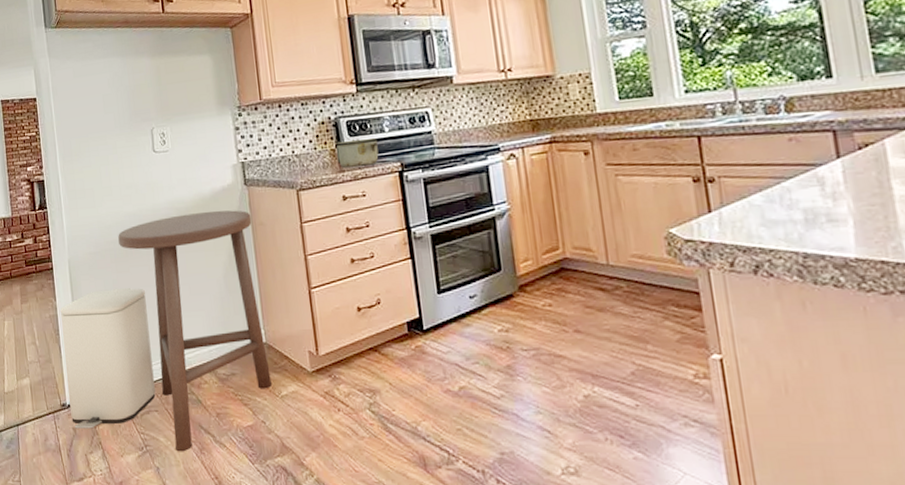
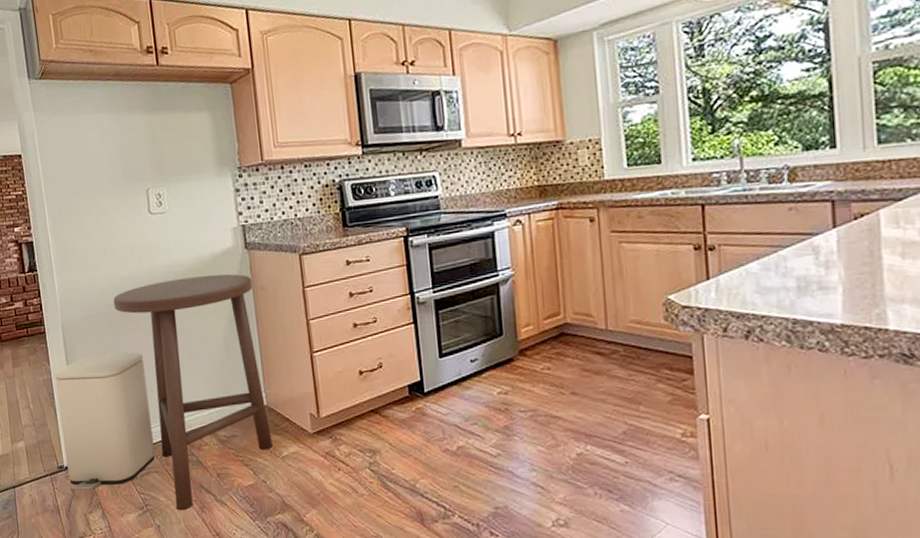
cooking pot: present [337,137,379,169] -> none [341,201,384,233]

